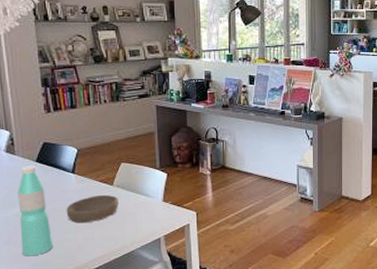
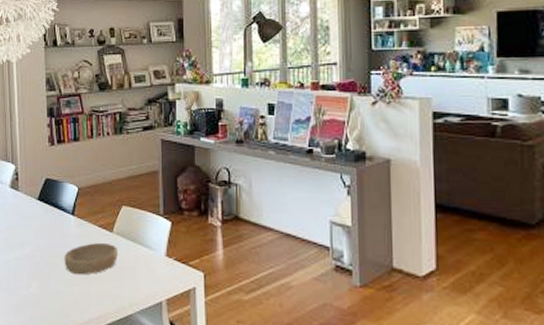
water bottle: present [17,166,53,256] -> none [18,204,49,308]

